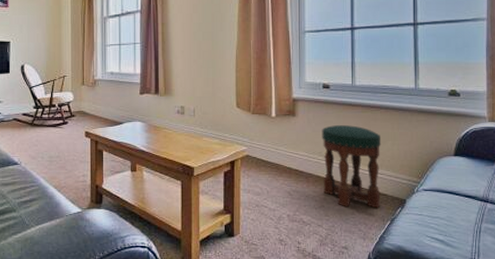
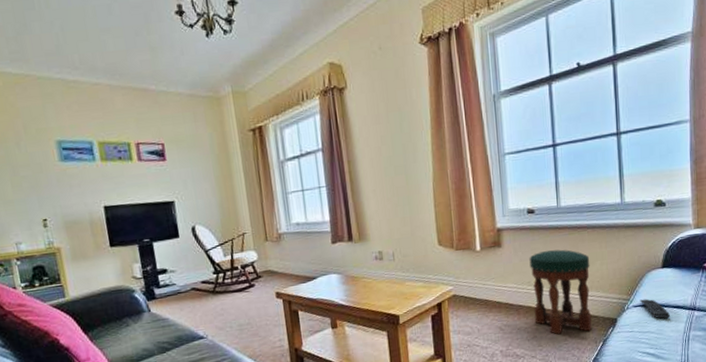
remote control: none [430,184,462,207] -> present [640,298,671,319]

